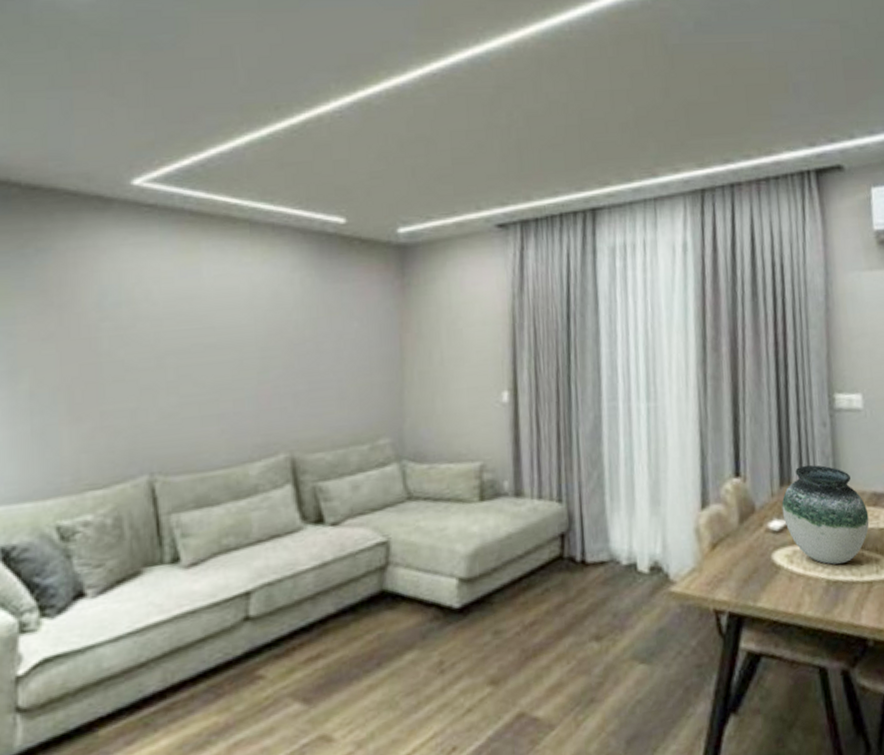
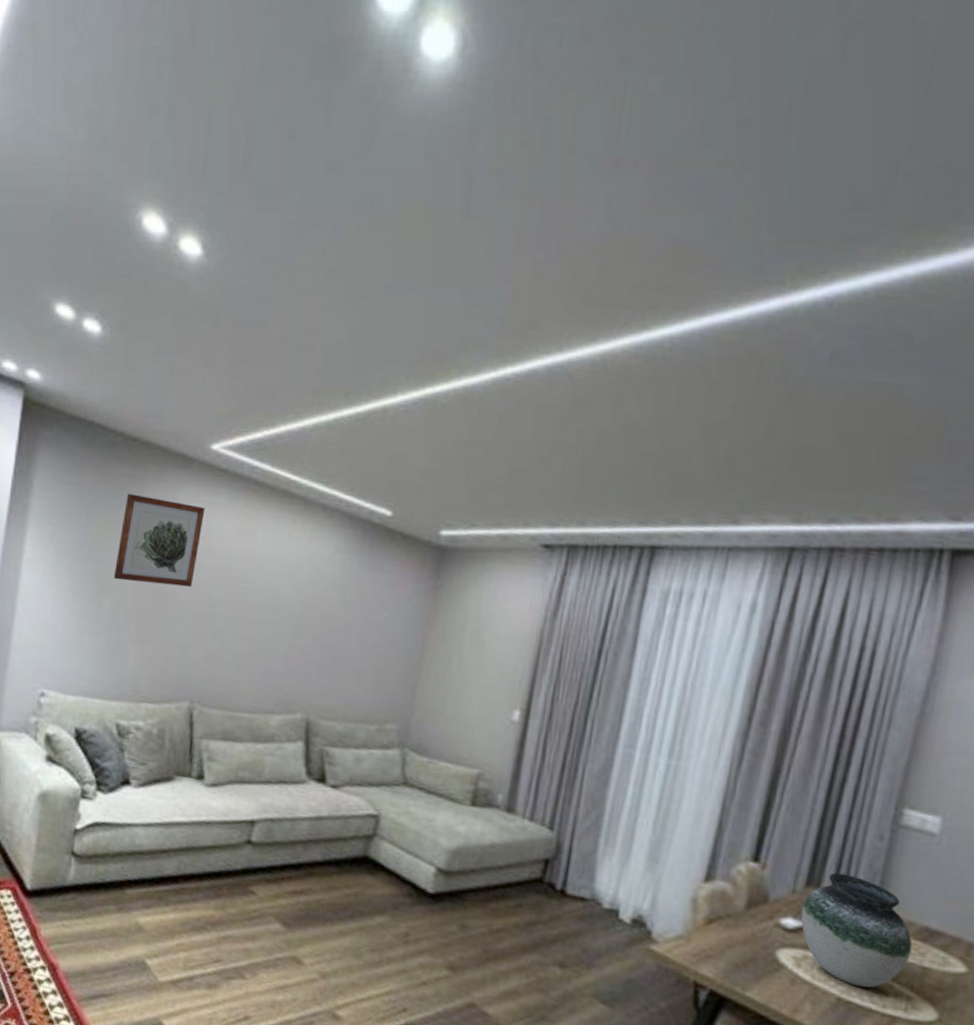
wall art: none [29,249,135,353] -> present [114,493,205,588]

